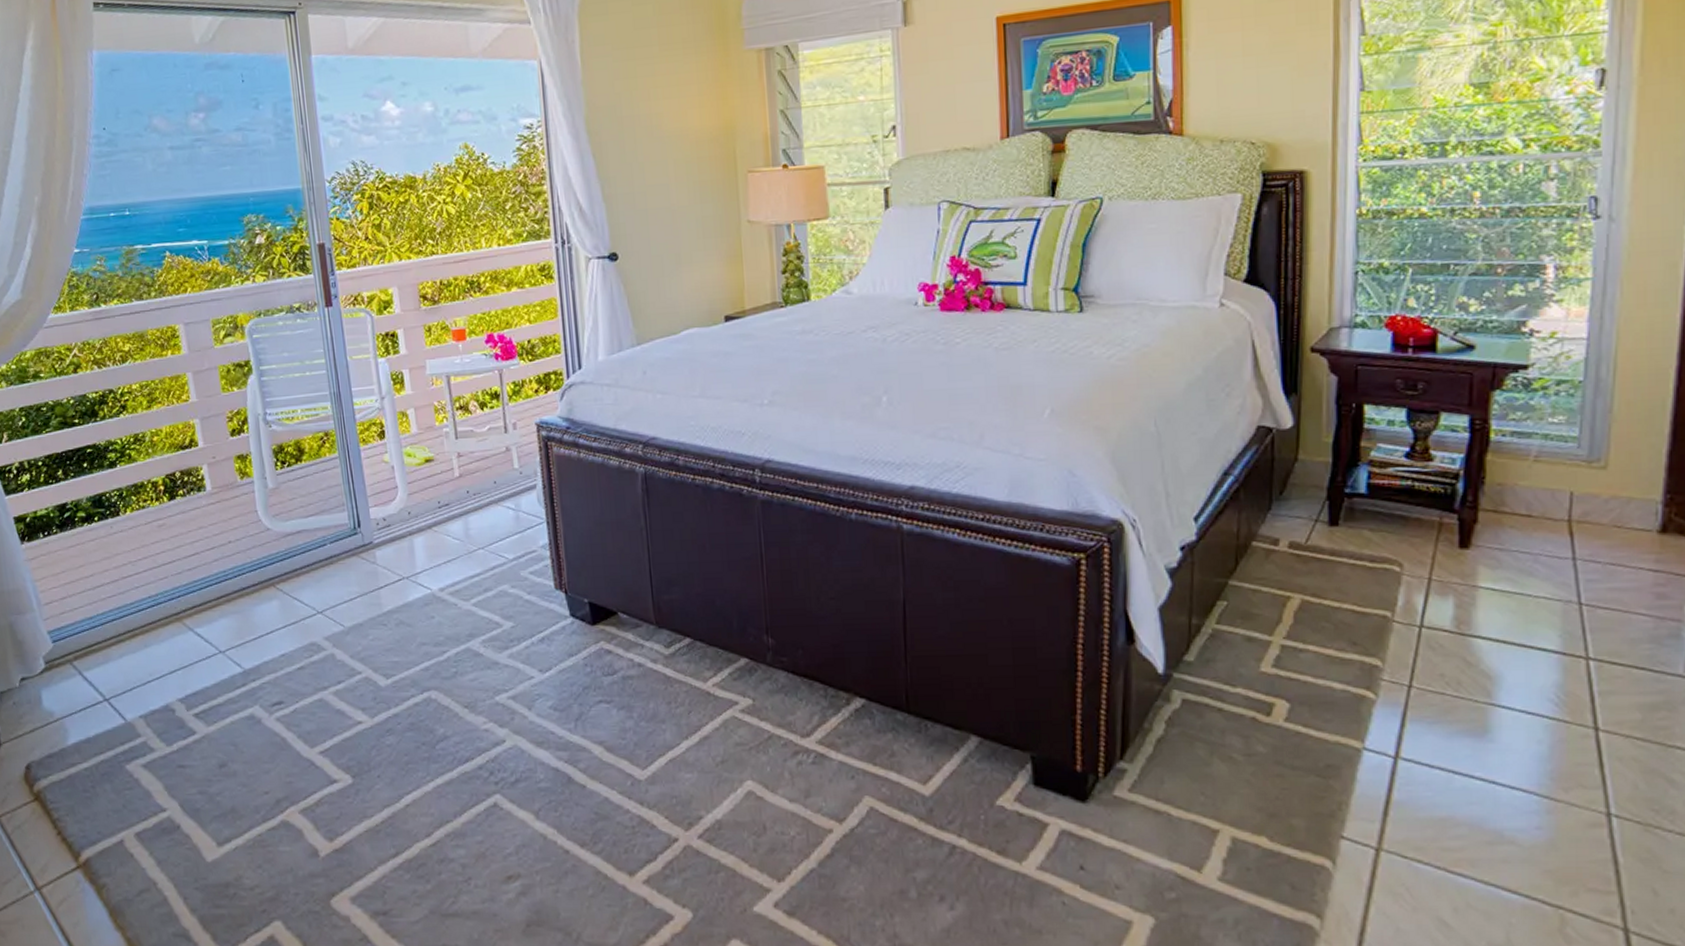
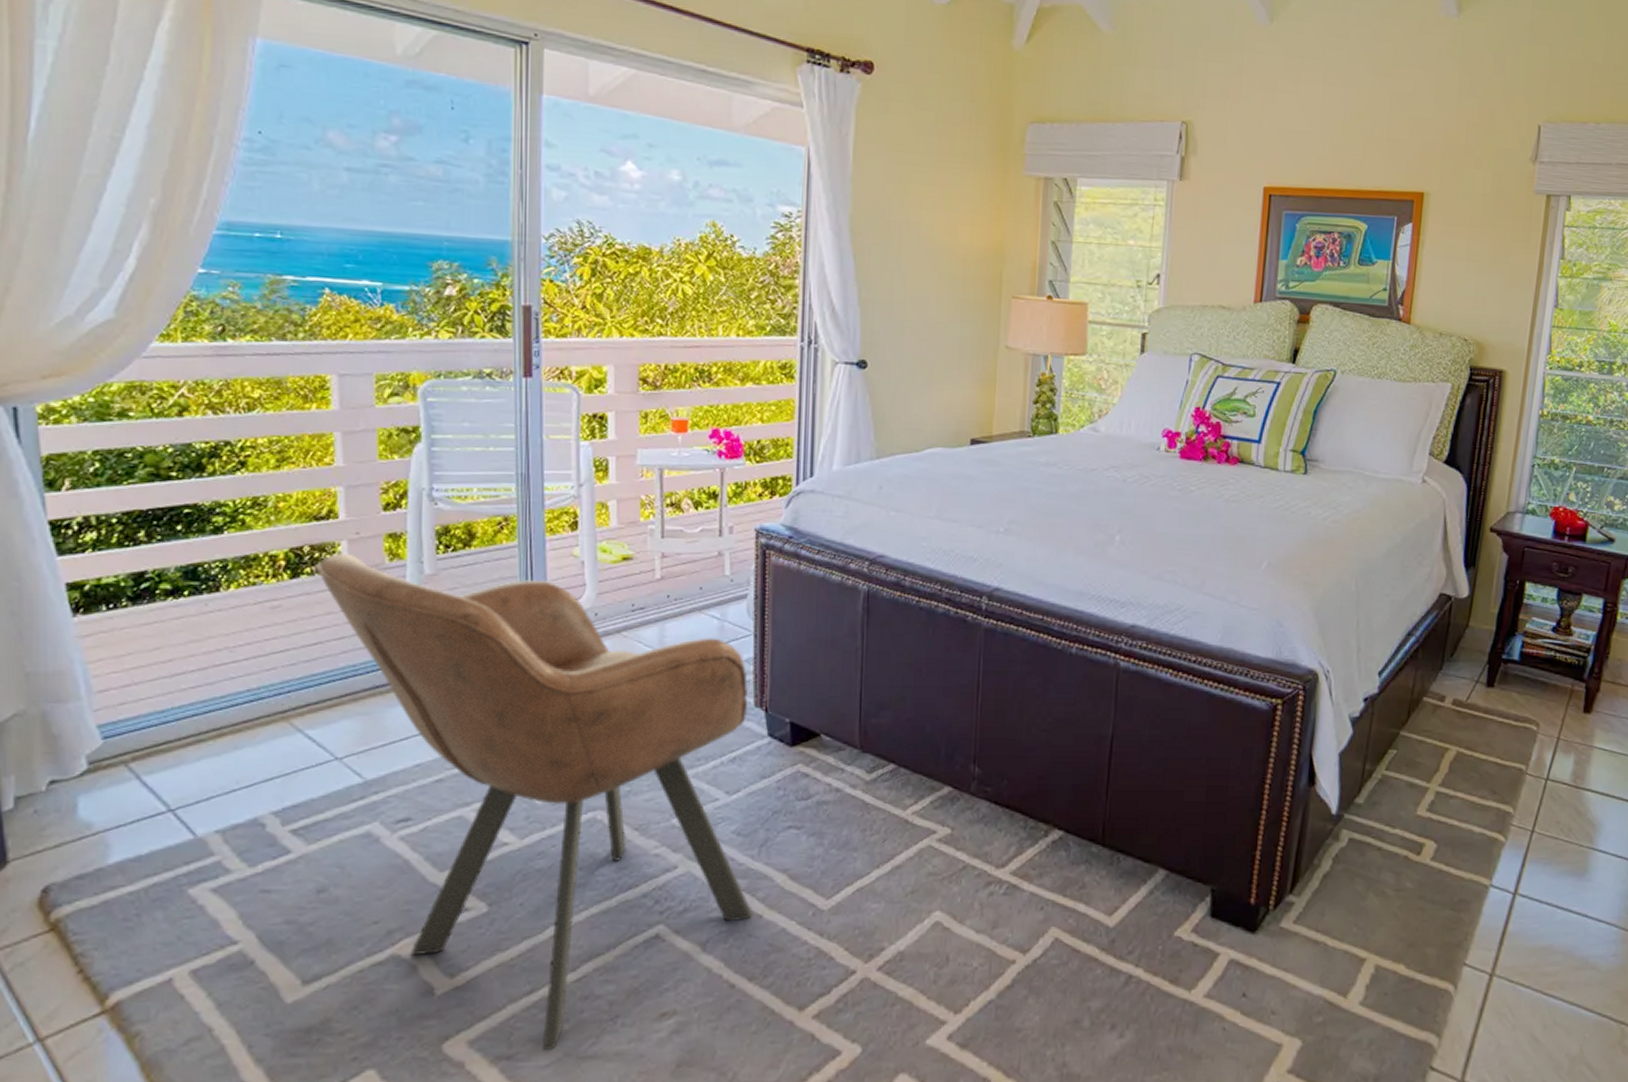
armchair: none [186,474,578,907] -> present [315,551,754,1050]

